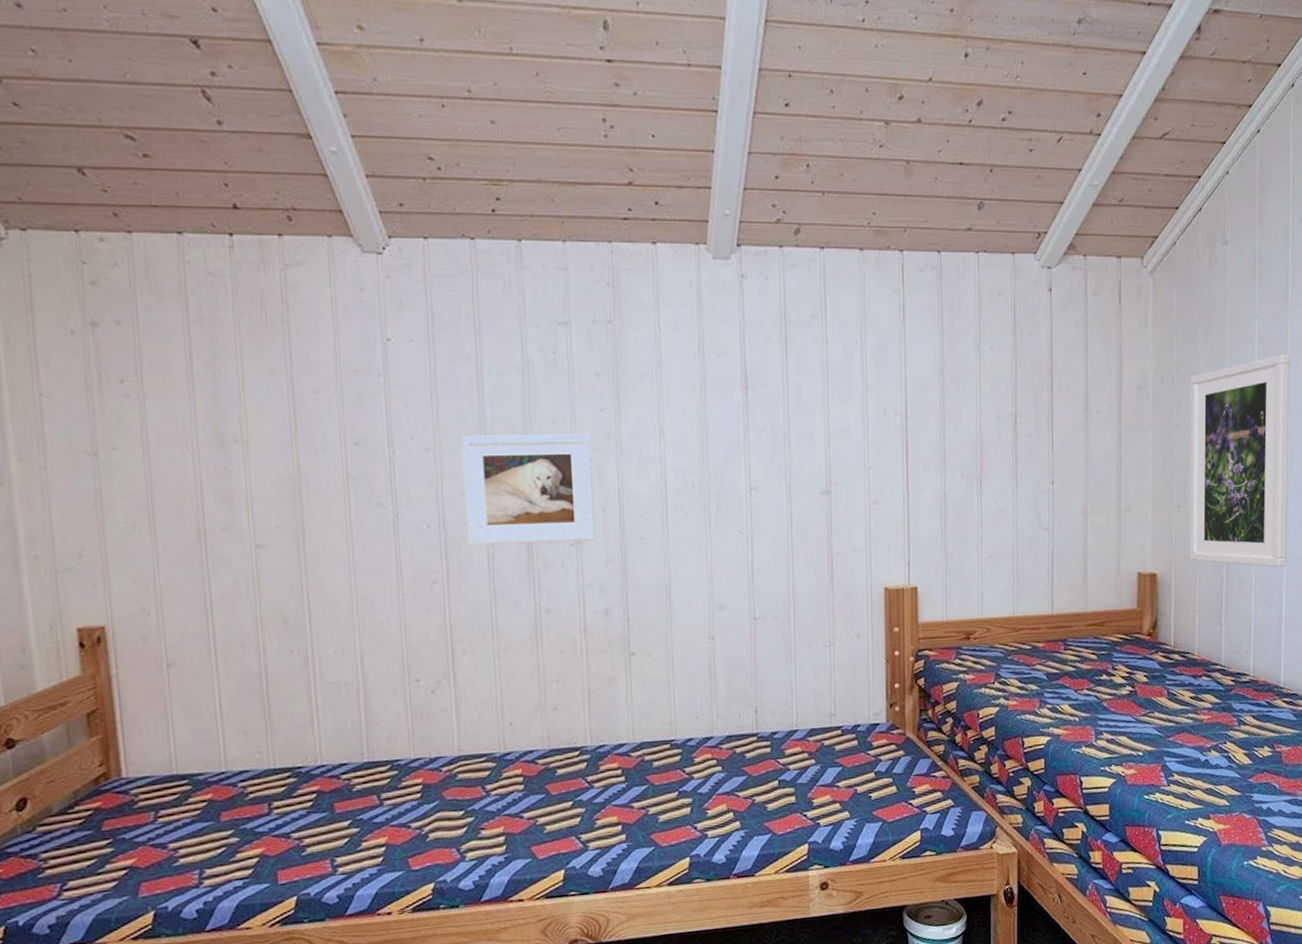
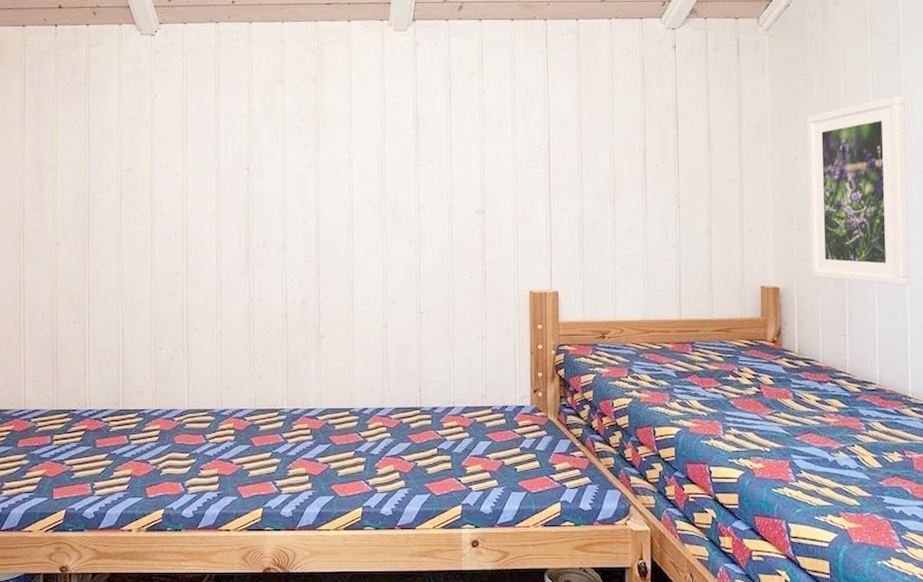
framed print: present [461,434,595,546] -> none [202,164,297,248]

